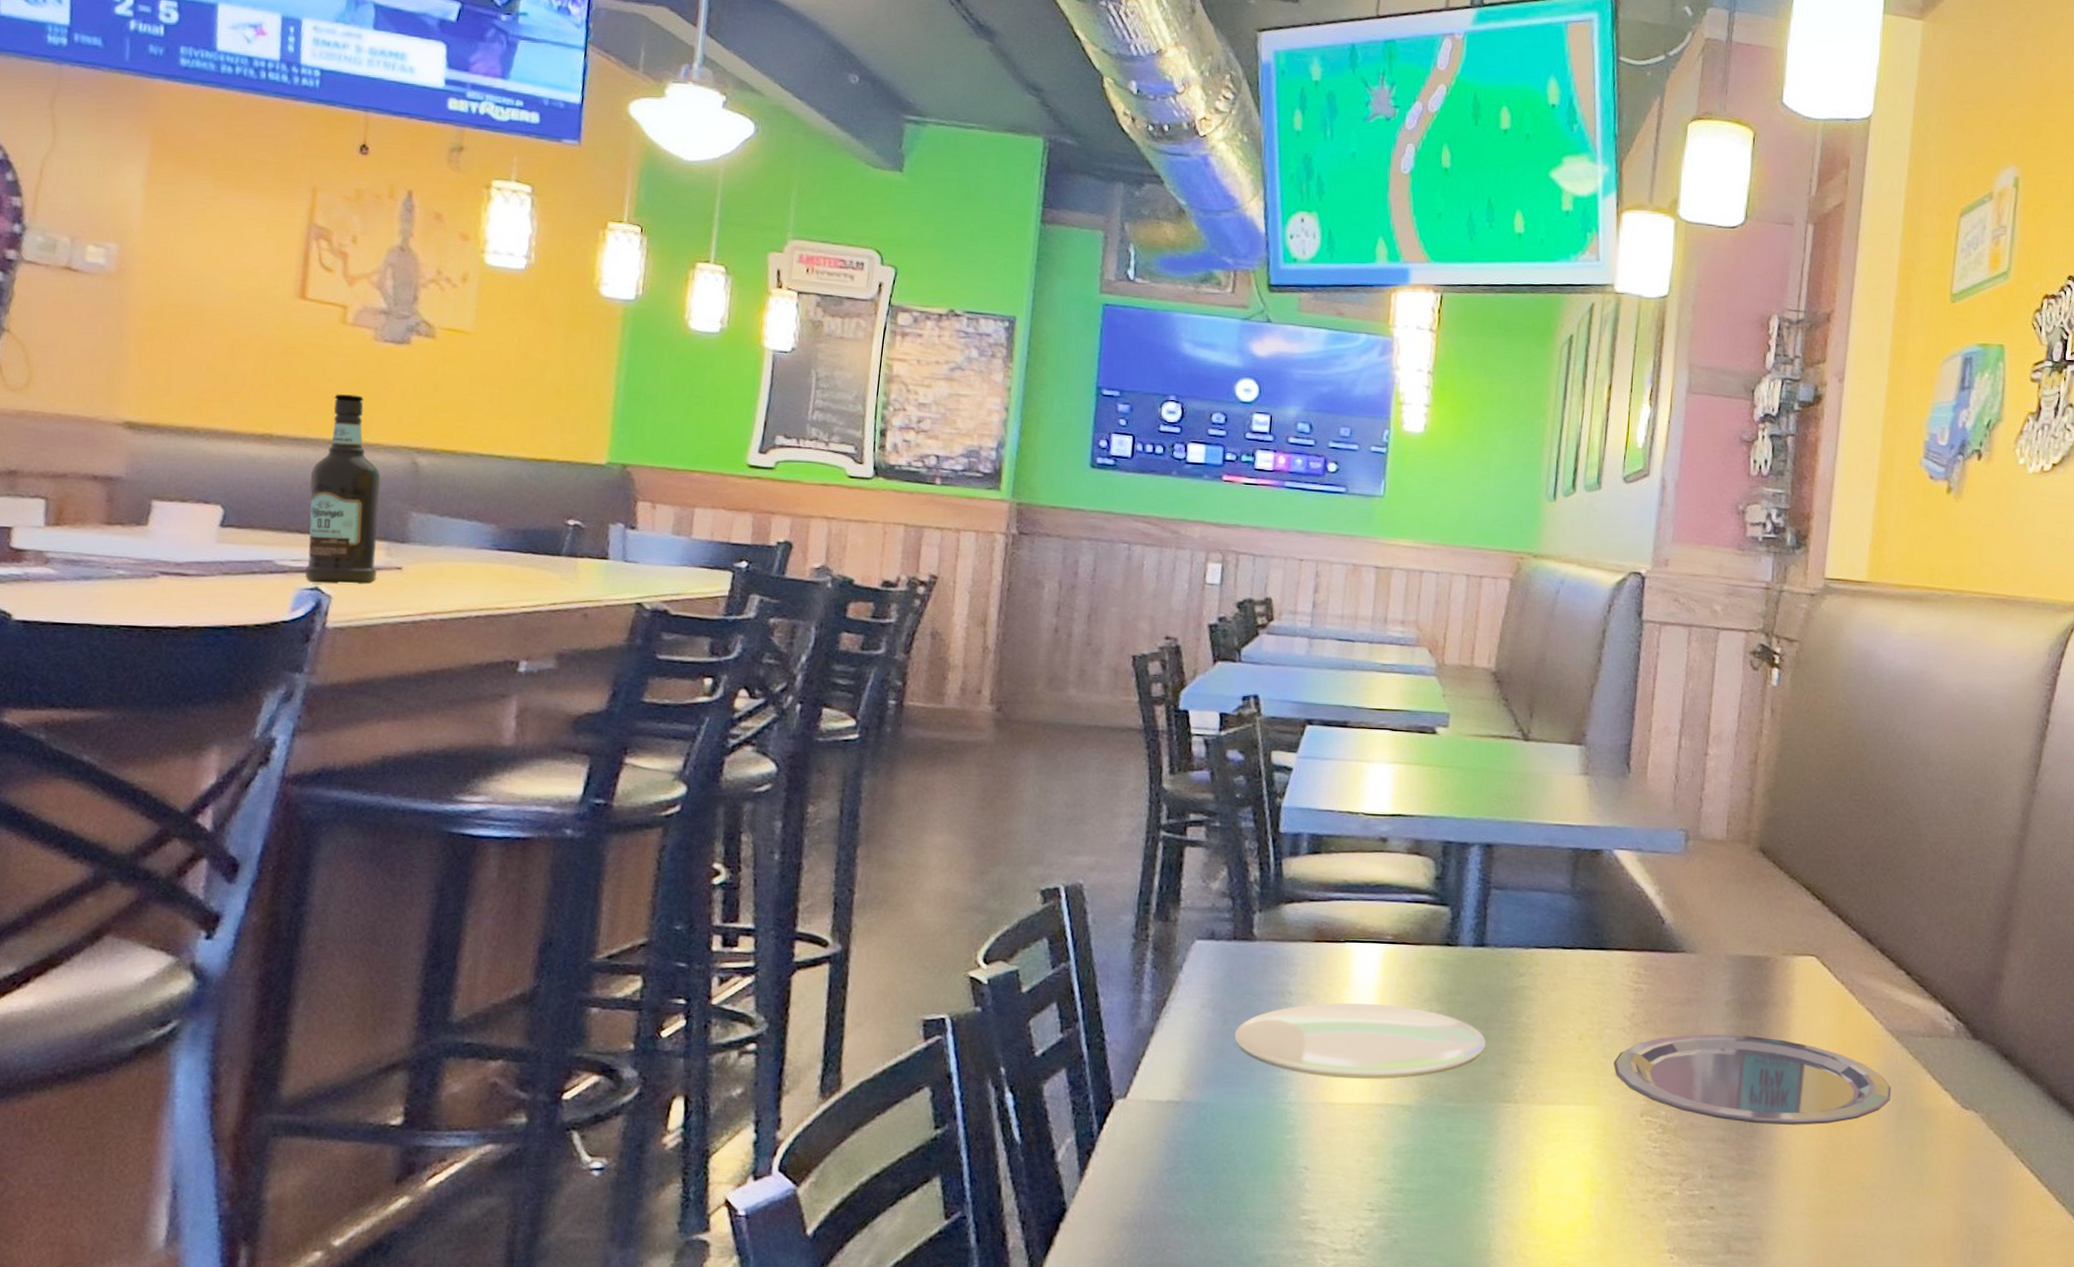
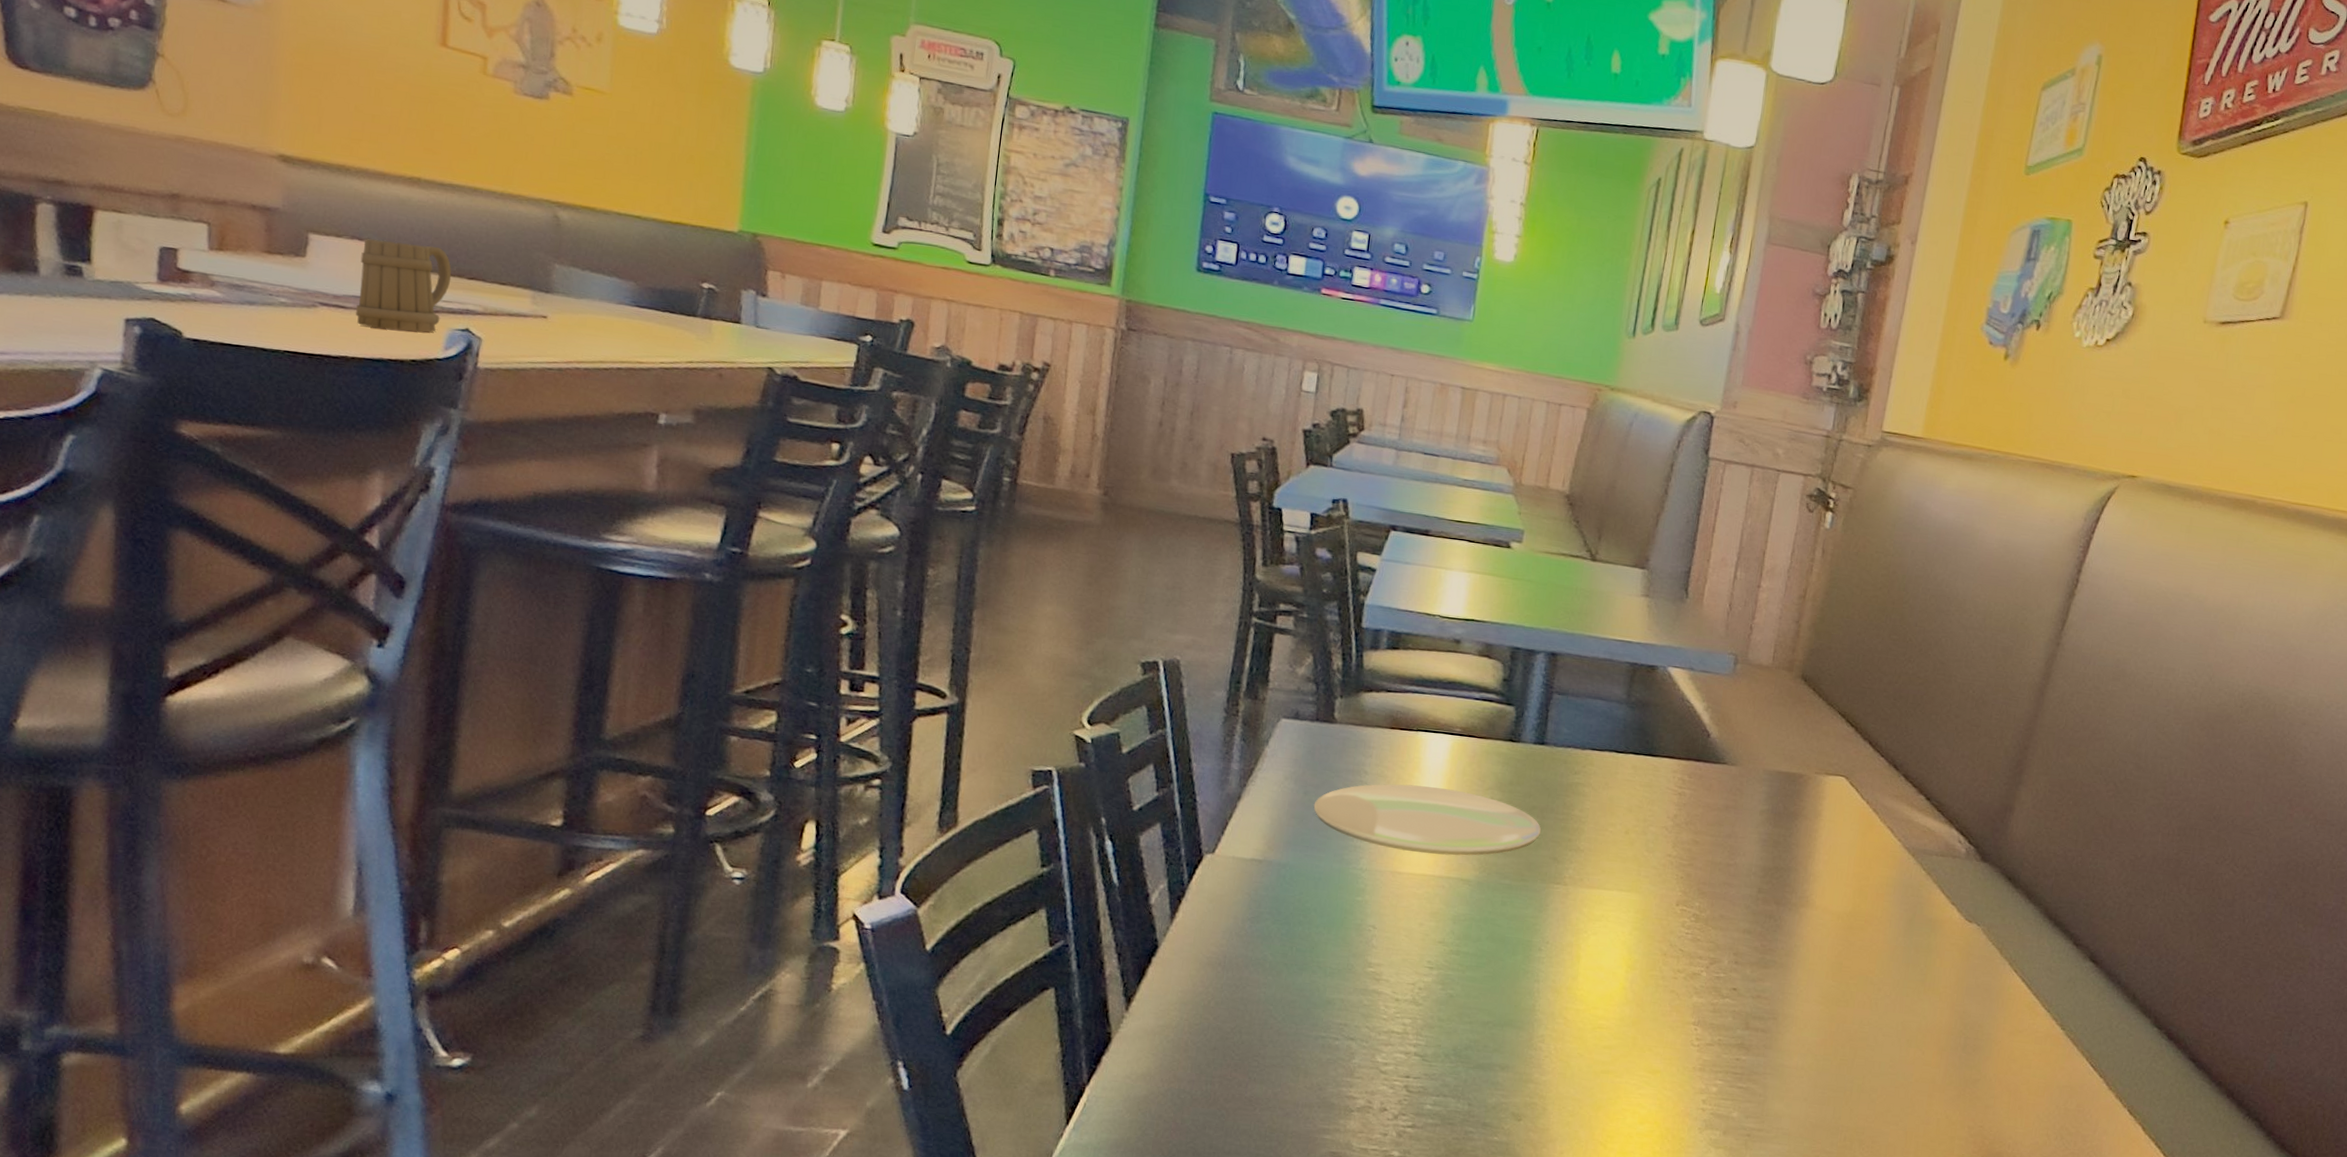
beer mug: none [198,501,302,595] -> present [356,239,452,333]
root beer: present [304,394,381,585] -> none [455,143,525,330]
plate: present [1613,1033,1892,1125] -> none [1655,837,1904,925]

